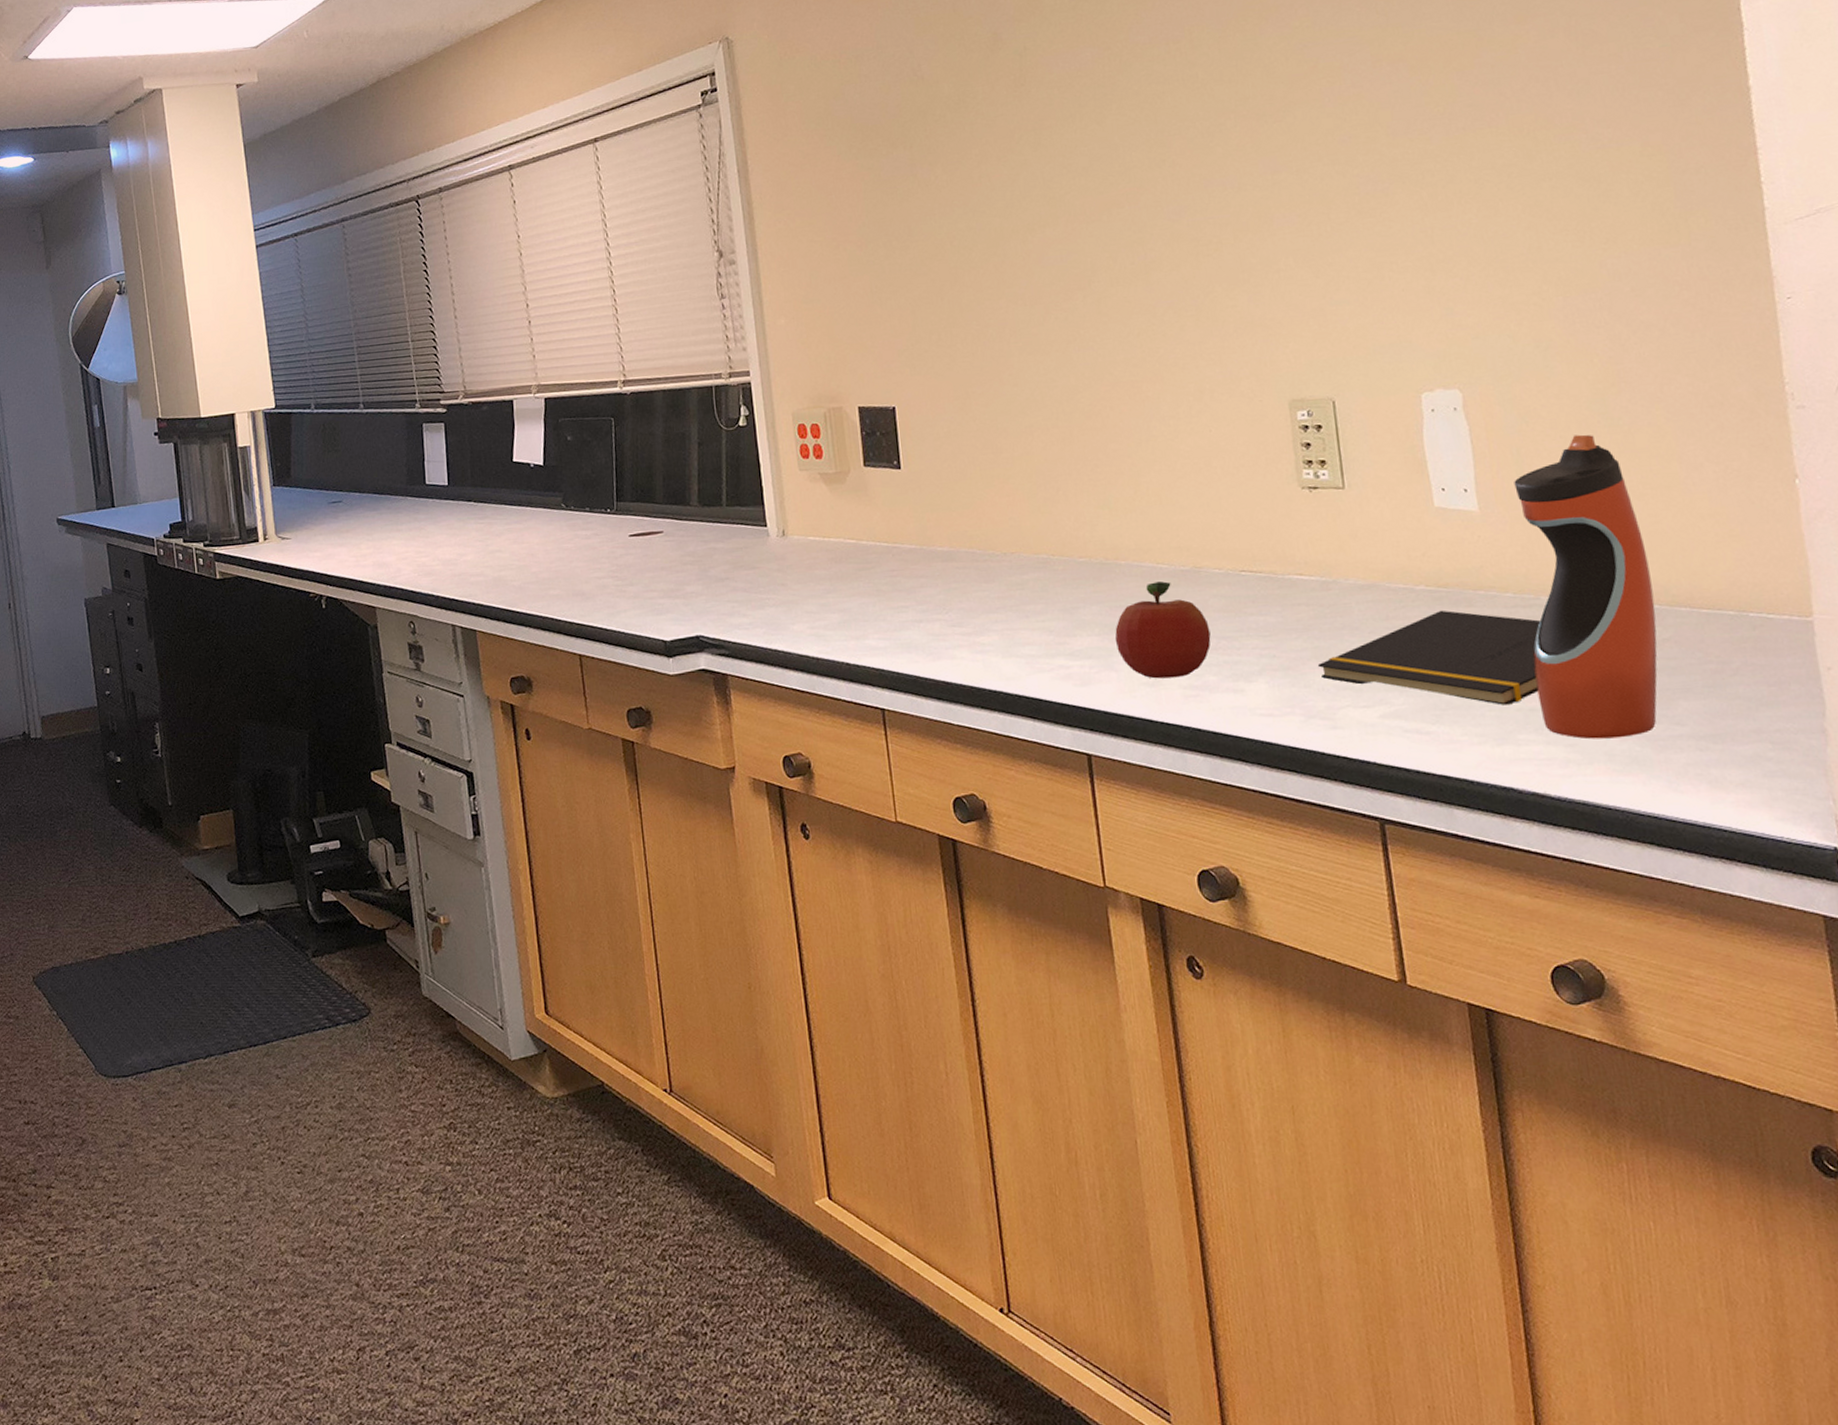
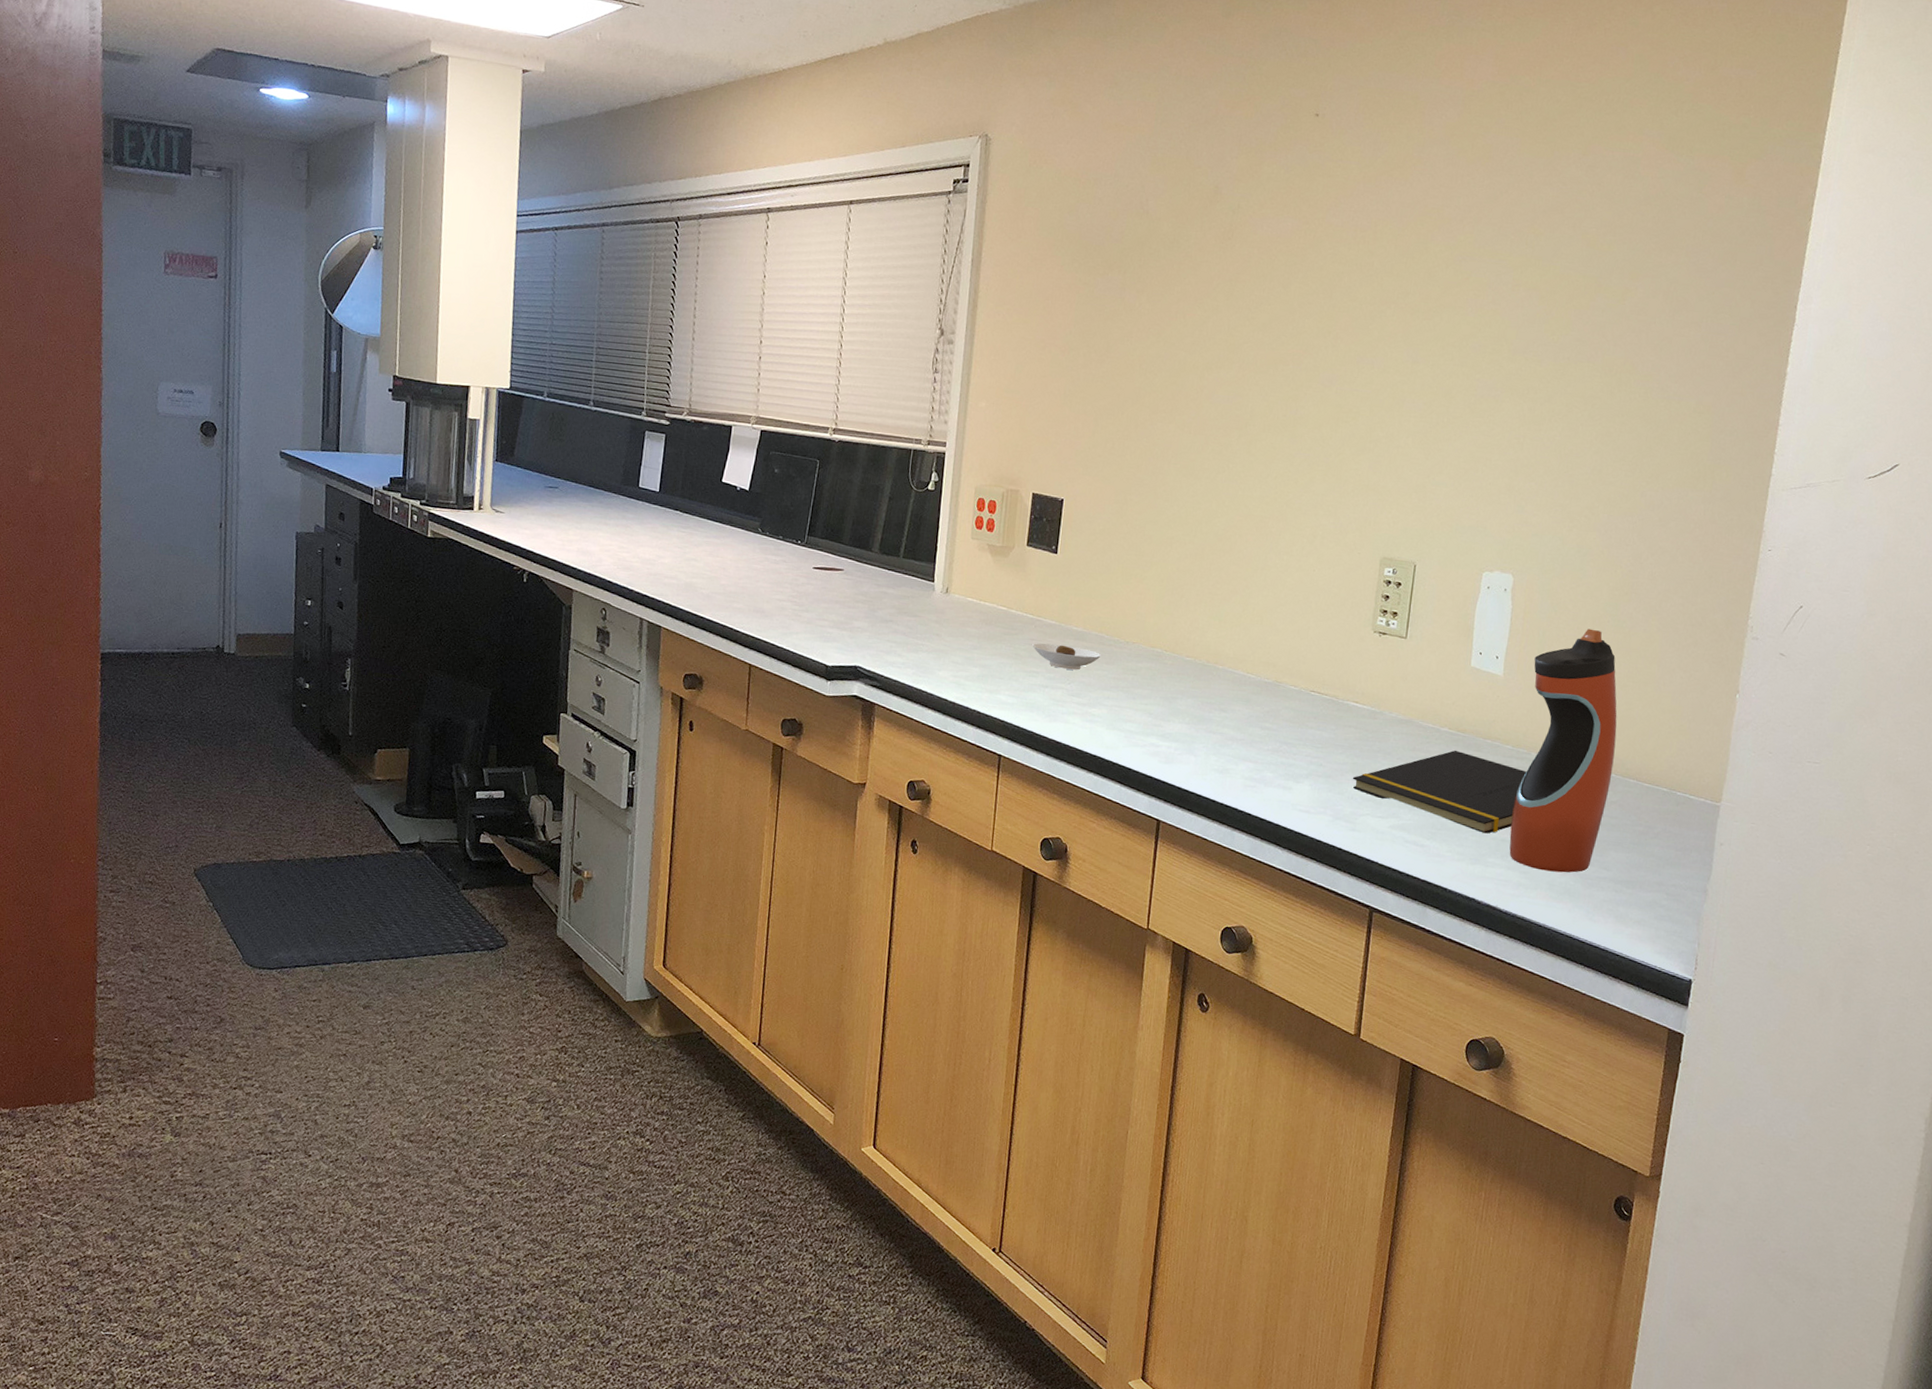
saucer: none [894,569,978,598] -> present [1032,642,1102,670]
fruit: present [1115,581,1211,679] -> none [1200,688,1277,770]

